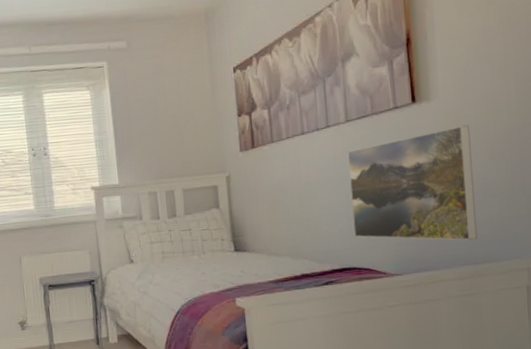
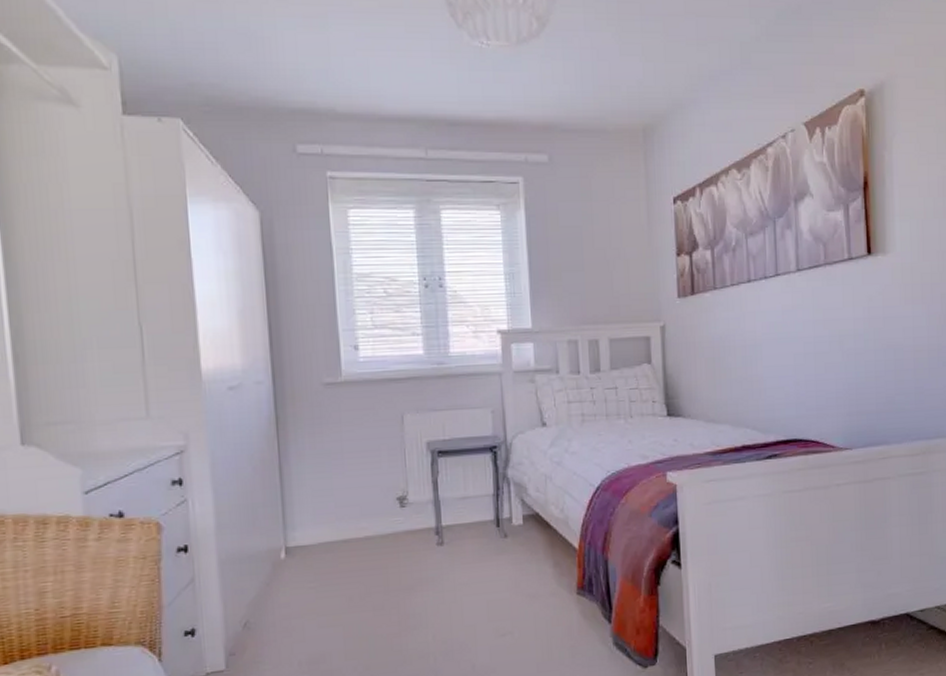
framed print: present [347,124,478,241] -> none [797,283,931,413]

